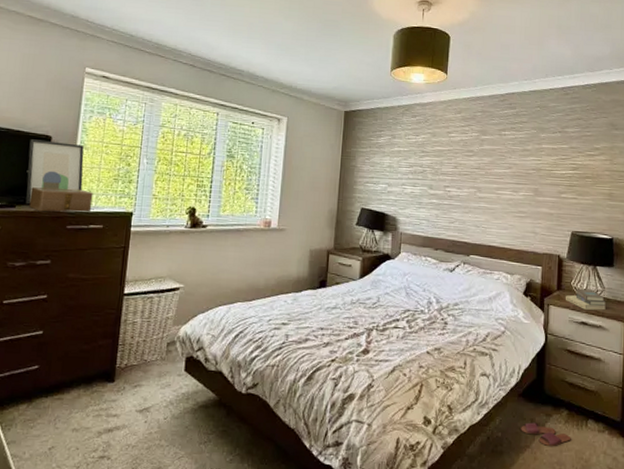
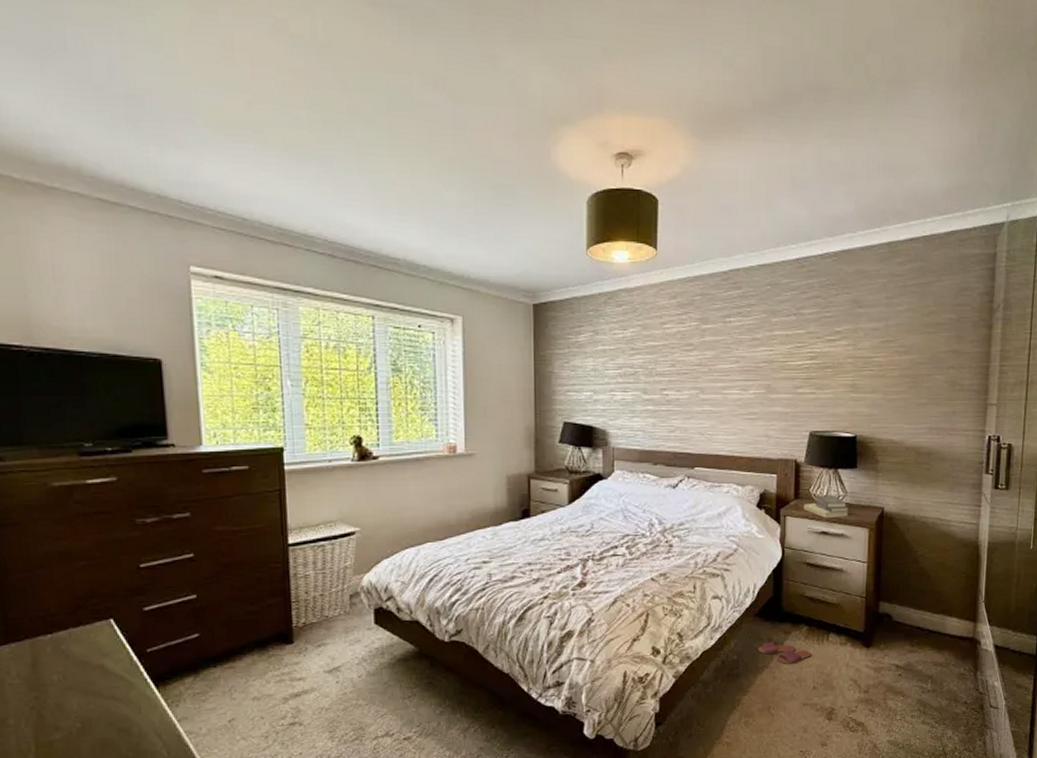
picture frame: present [25,139,84,205] -> none [133,365,214,448]
jewelry box: present [29,187,93,213] -> none [147,423,231,455]

